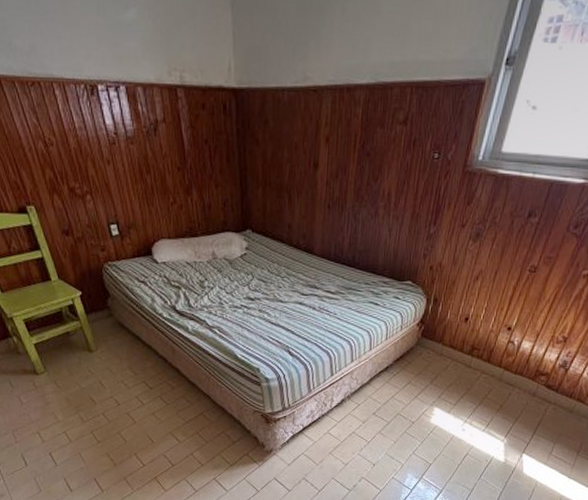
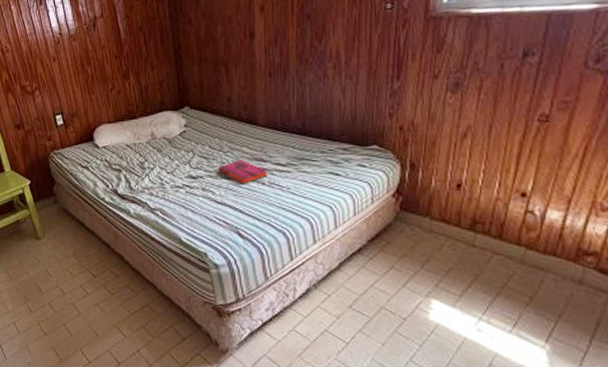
hardback book: none [274,285,319,308] -> present [217,159,268,184]

